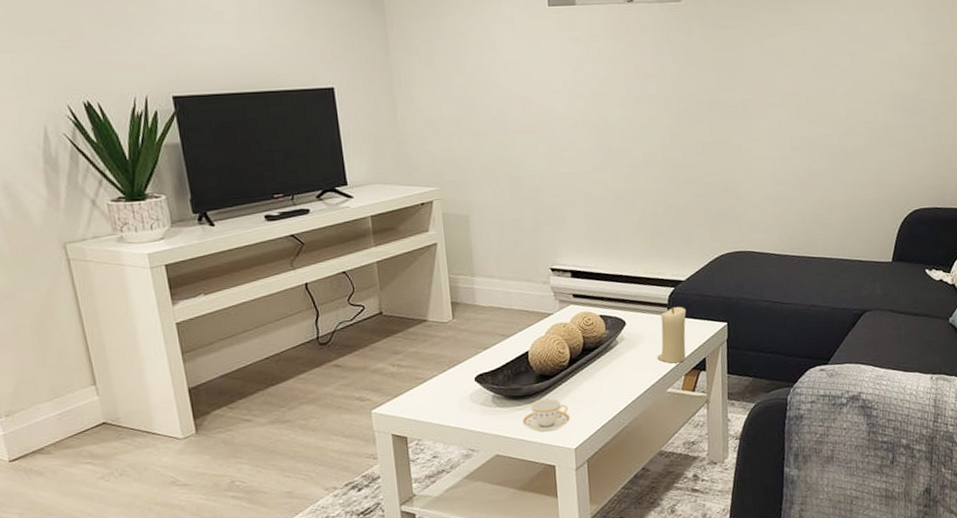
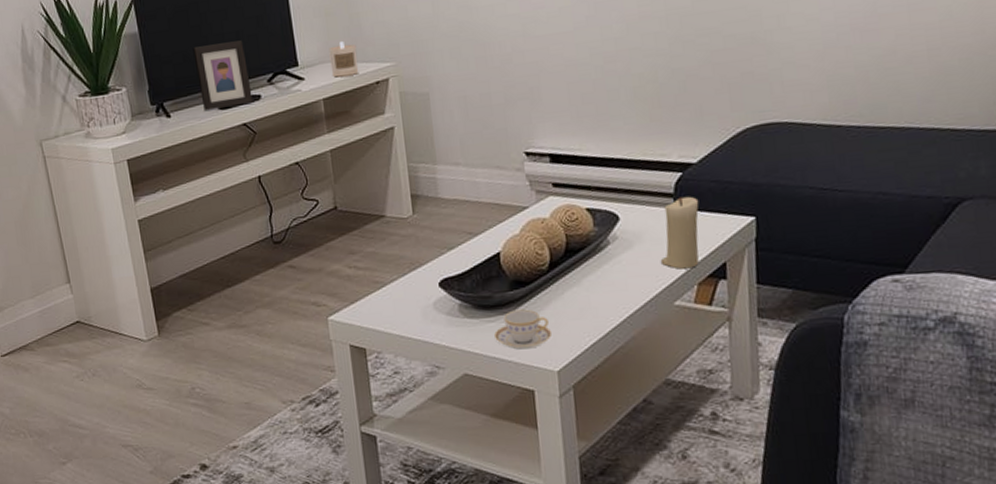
picture frame: none [239,158,301,222] -> present [193,40,253,112]
candle: none [377,166,406,198] -> present [329,42,359,78]

